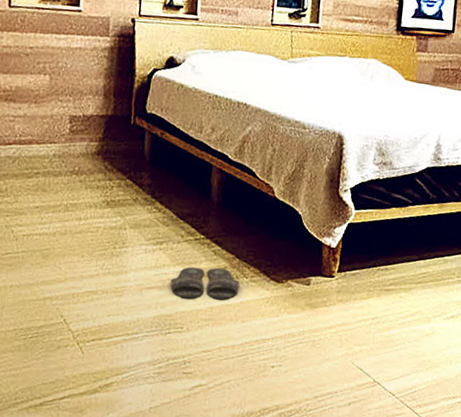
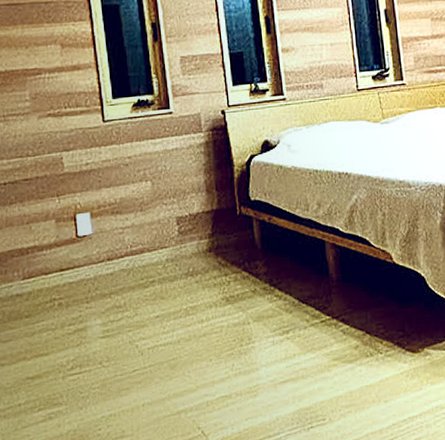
slippers: present [170,266,240,300] -> none [303,347,376,387]

